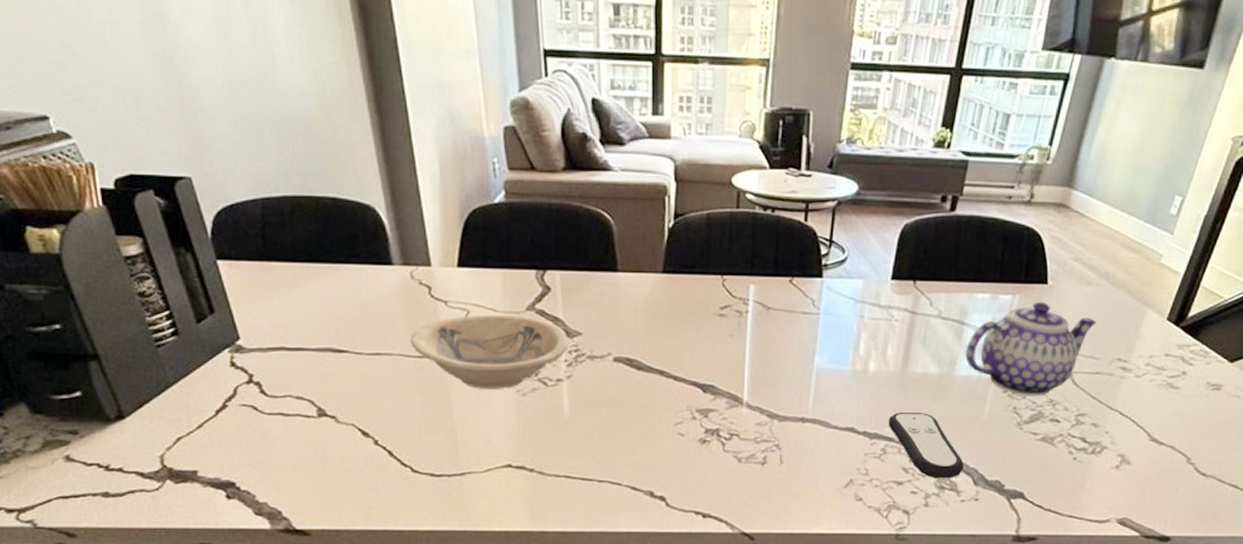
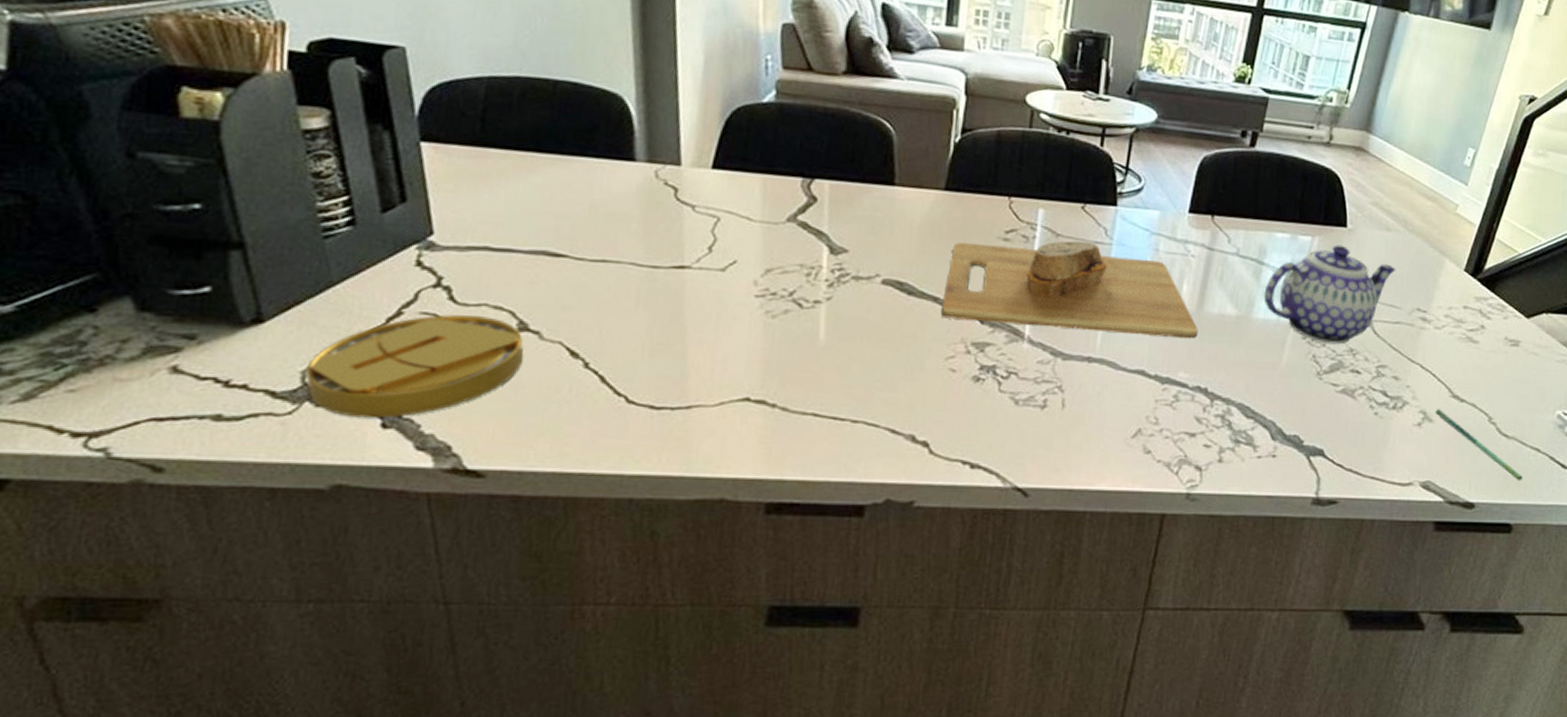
banana: none [163,405,326,491] -> present [306,314,524,418]
bowl: present [410,314,569,390] -> none [644,223,833,310]
cutting board: none [667,313,903,398] -> present [940,240,1198,339]
remote control: present [888,413,964,479] -> none [1181,356,1261,431]
pen: none [1133,452,1219,516] -> present [1435,409,1522,482]

